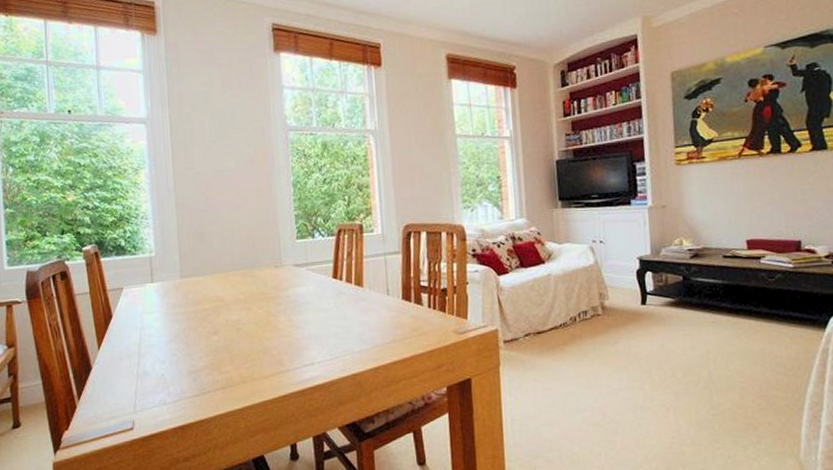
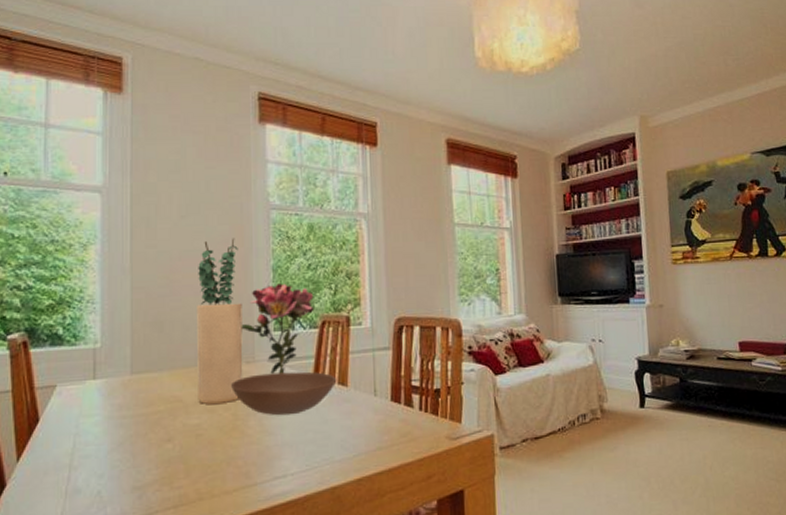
vase: none [229,158,273,303] -> present [197,238,243,404]
bowl: none [262,274,354,313] -> present [230,371,337,416]
flower bouquet: none [268,197,331,277] -> present [241,283,315,375]

